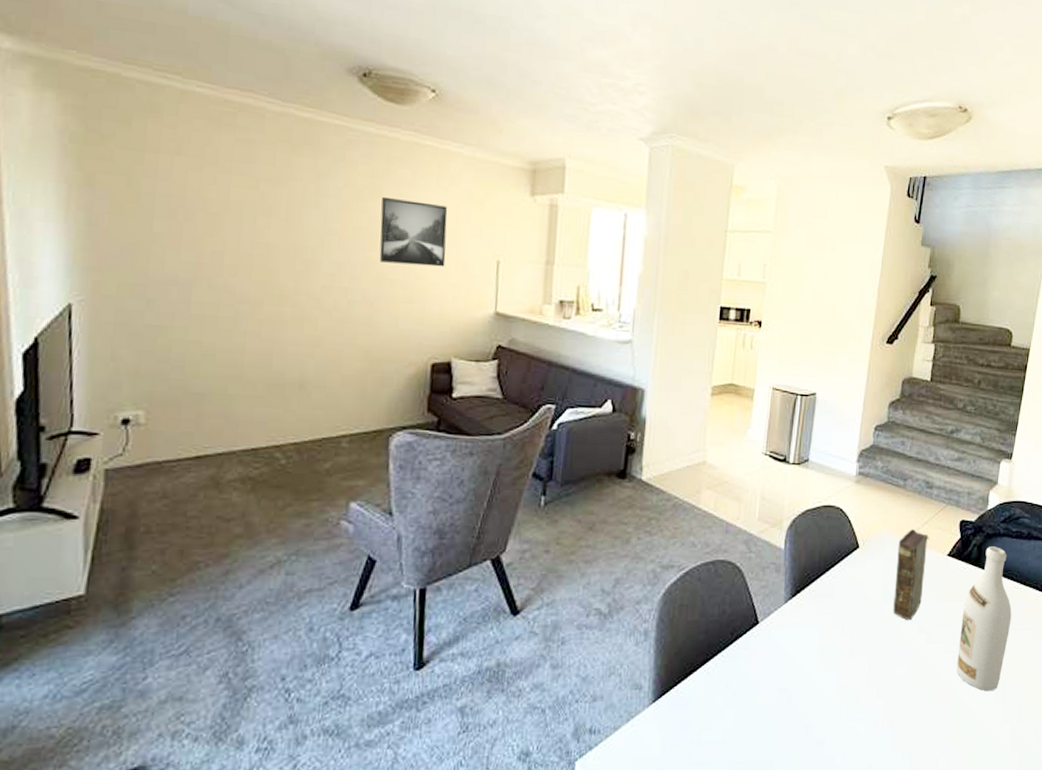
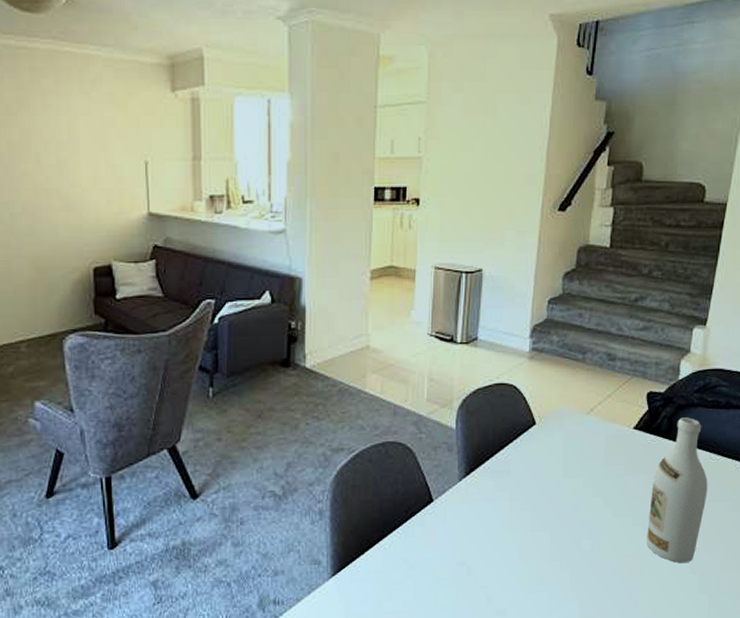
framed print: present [379,196,448,267] -> none [28,108,96,173]
book: present [893,529,930,621] -> none [575,403,614,495]

